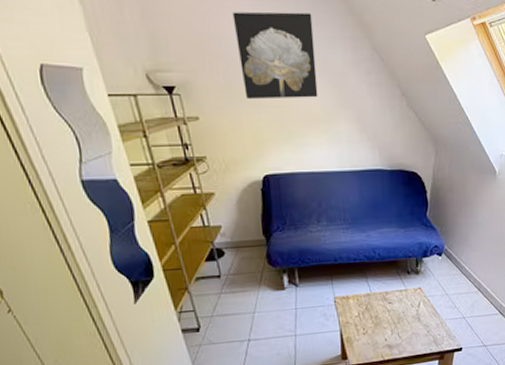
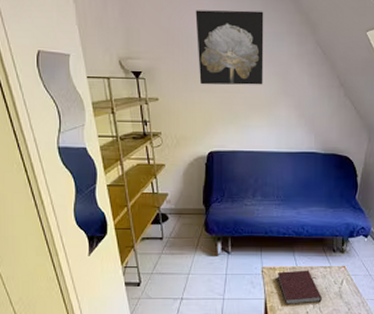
notebook: none [350,295,400,334] -> present [277,270,322,304]

